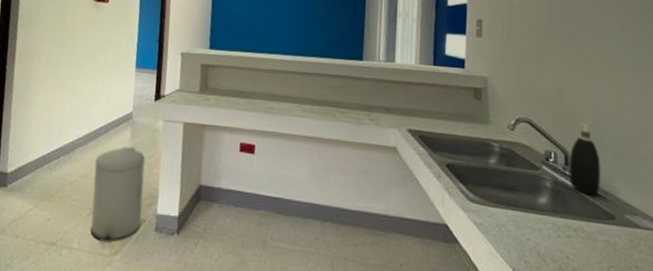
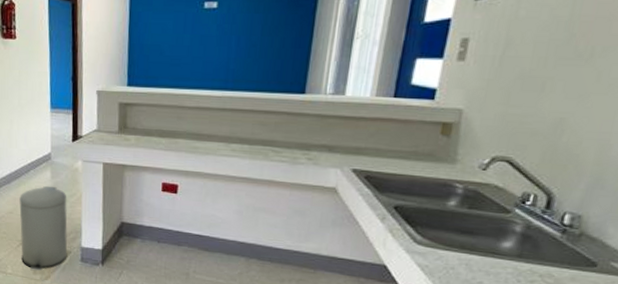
soap dispenser: present [569,122,601,196] -> none [547,161,596,242]

